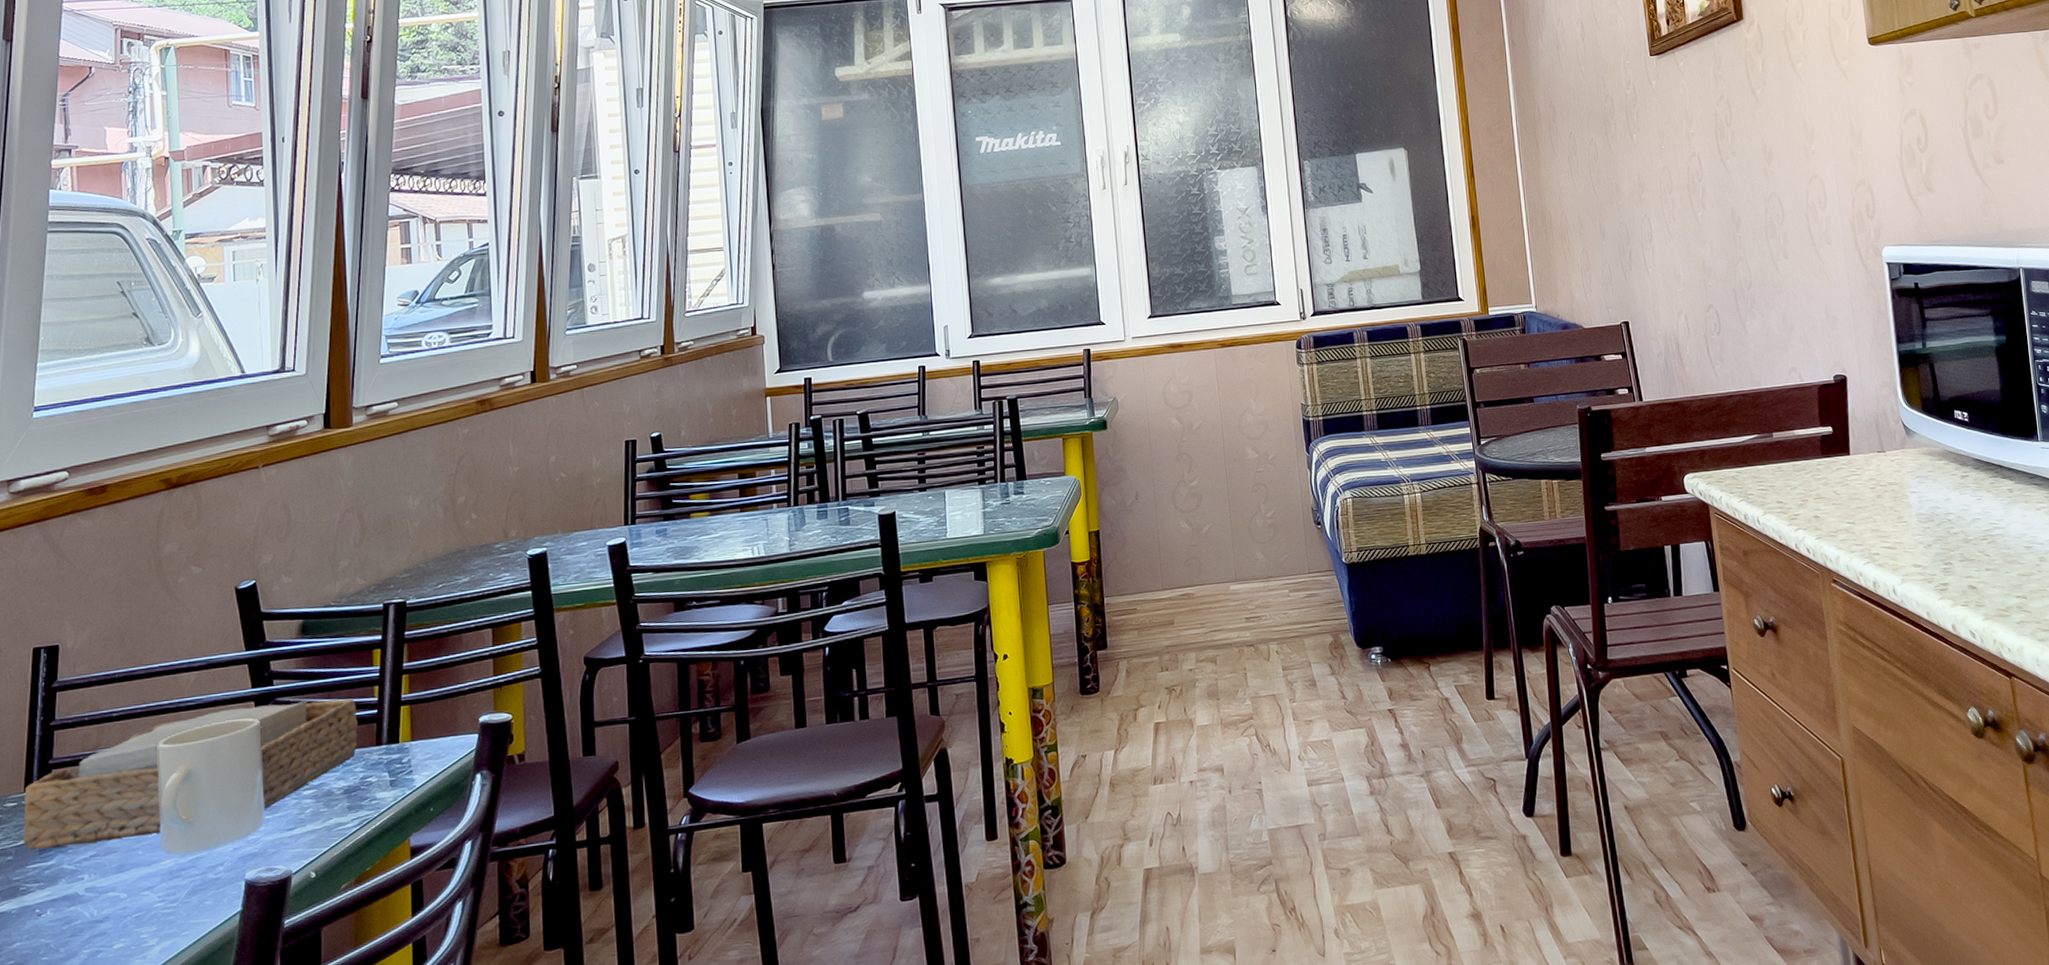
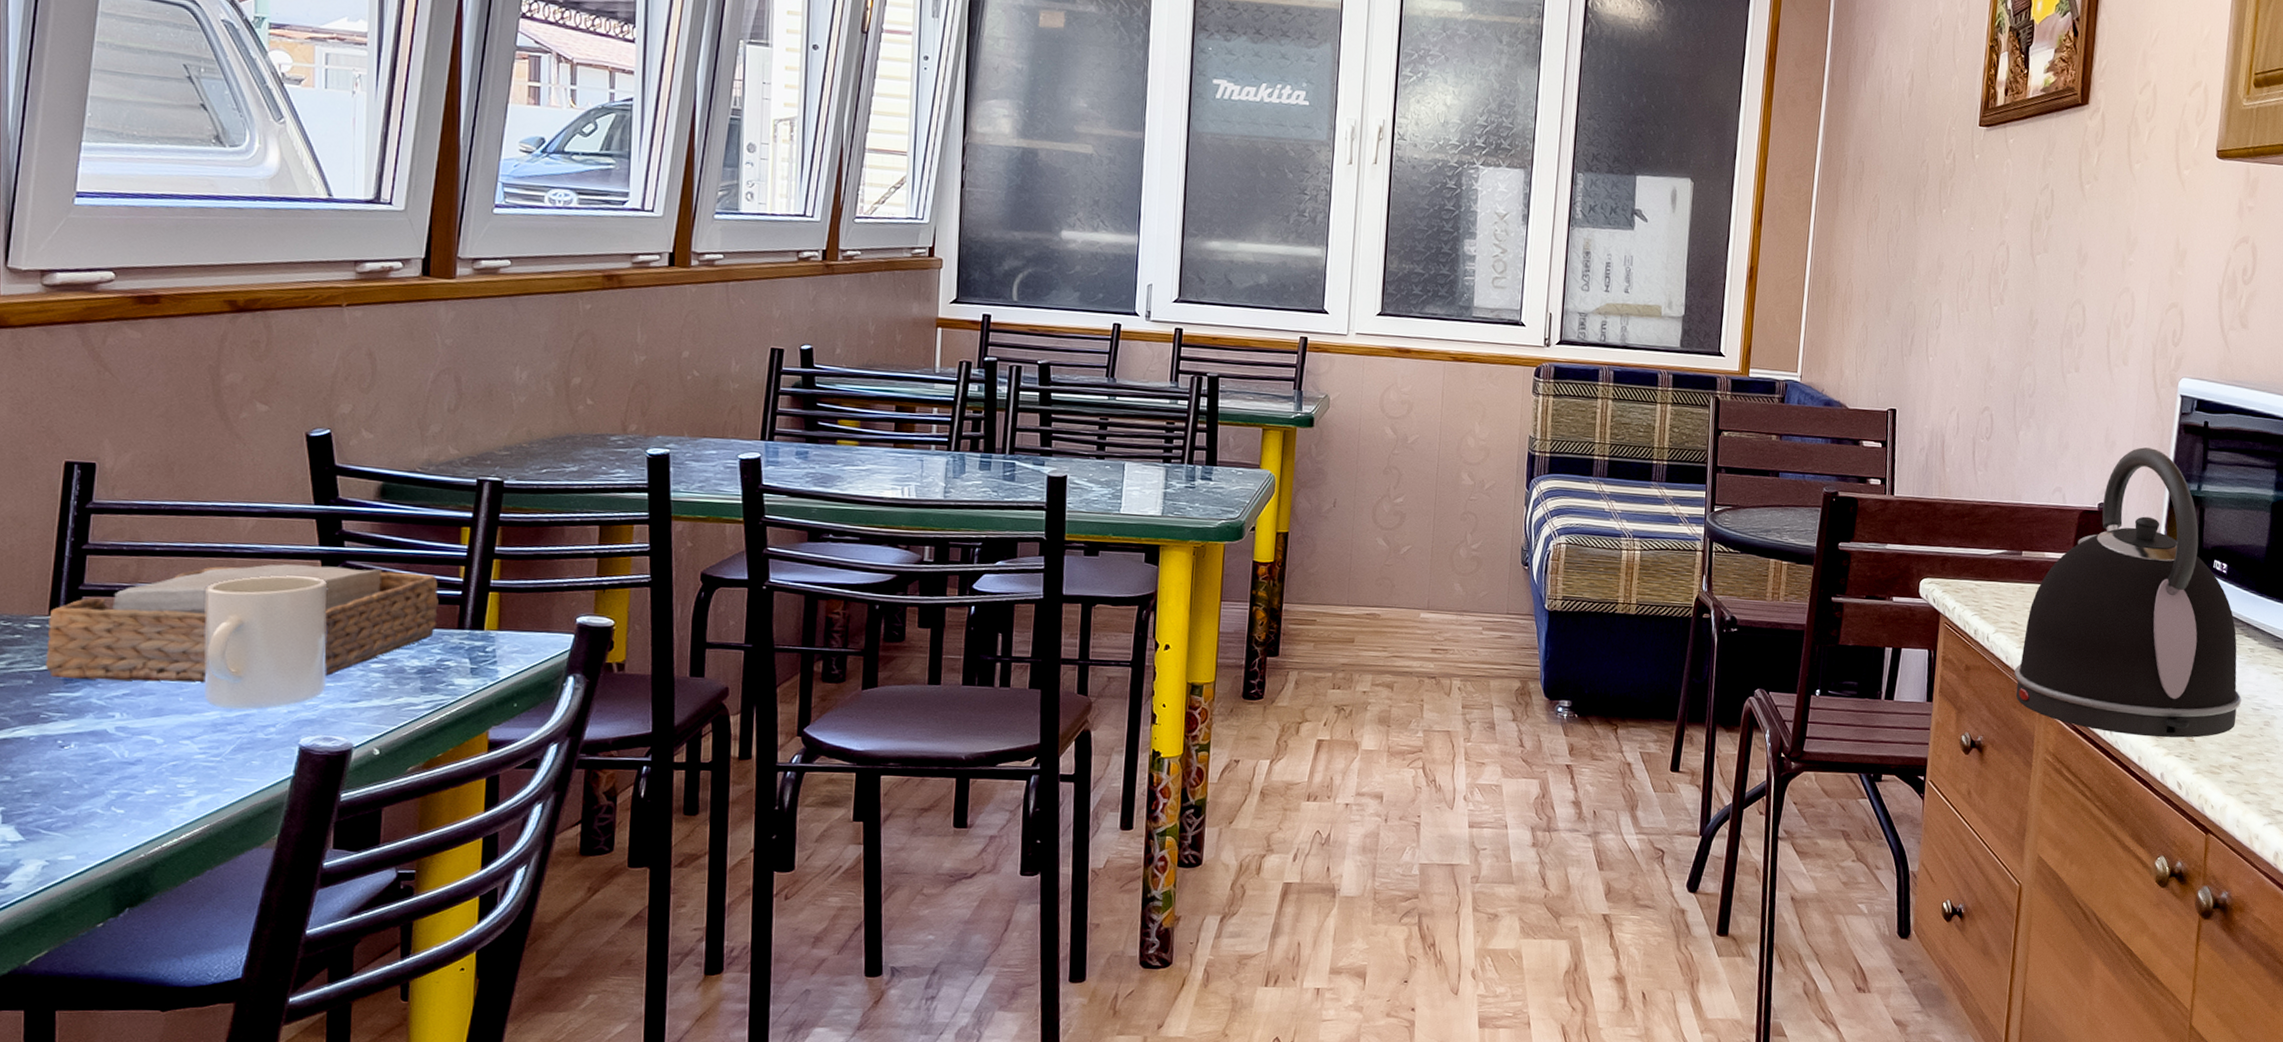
kettle: none [1790,316,2013,593] -> present [2013,447,2242,738]

